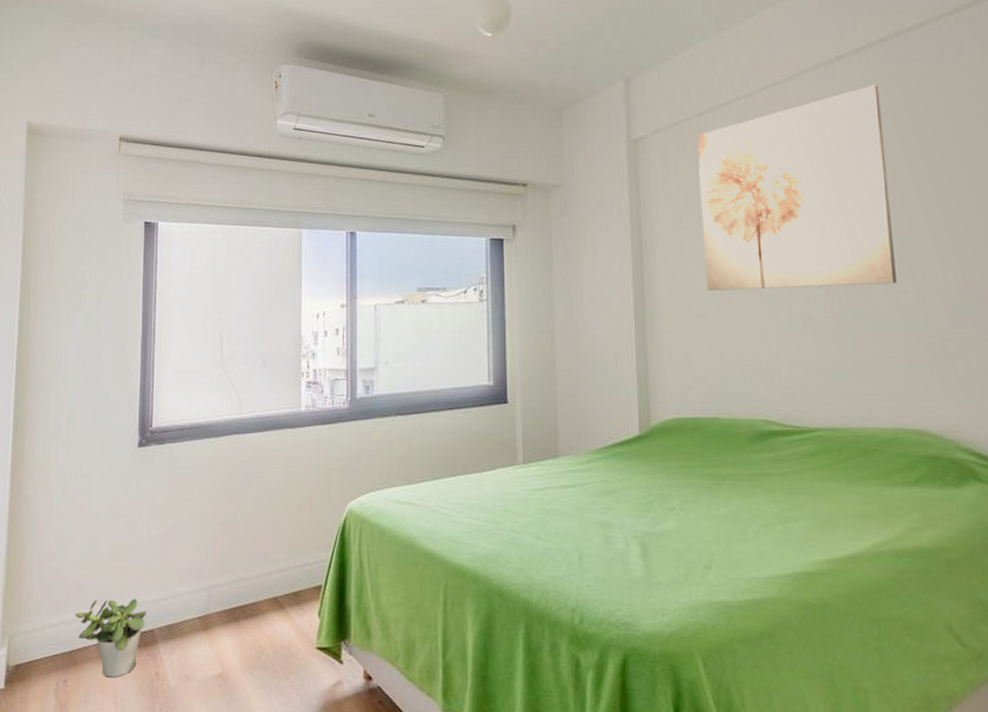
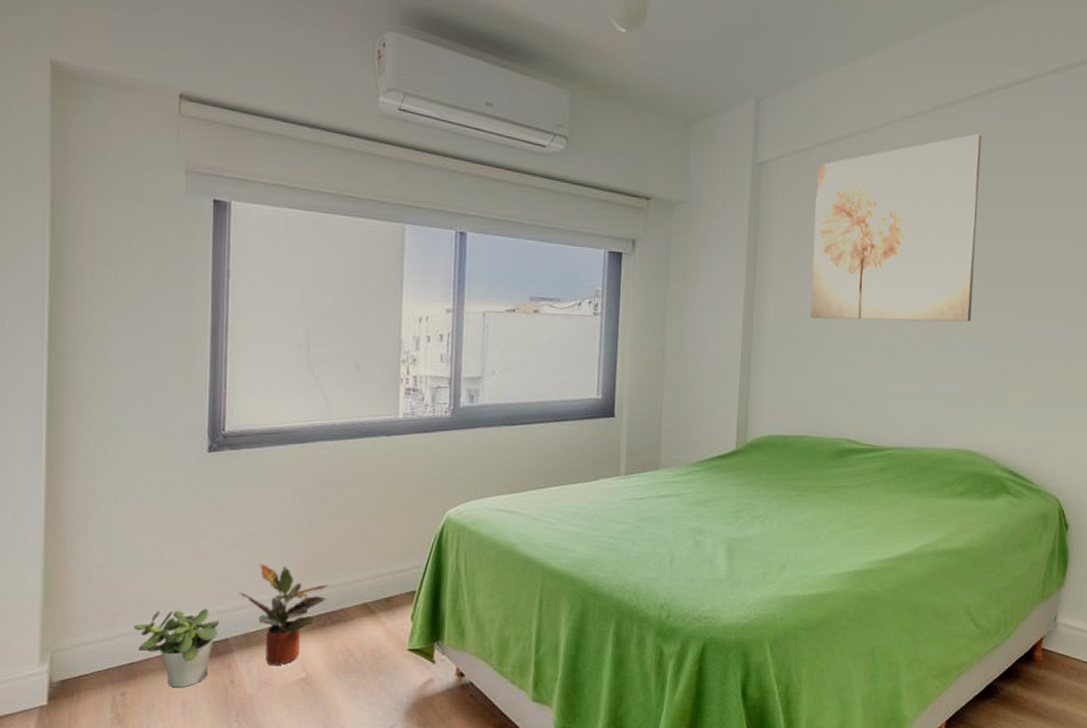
potted plant: none [163,555,242,659] -> present [239,563,329,665]

